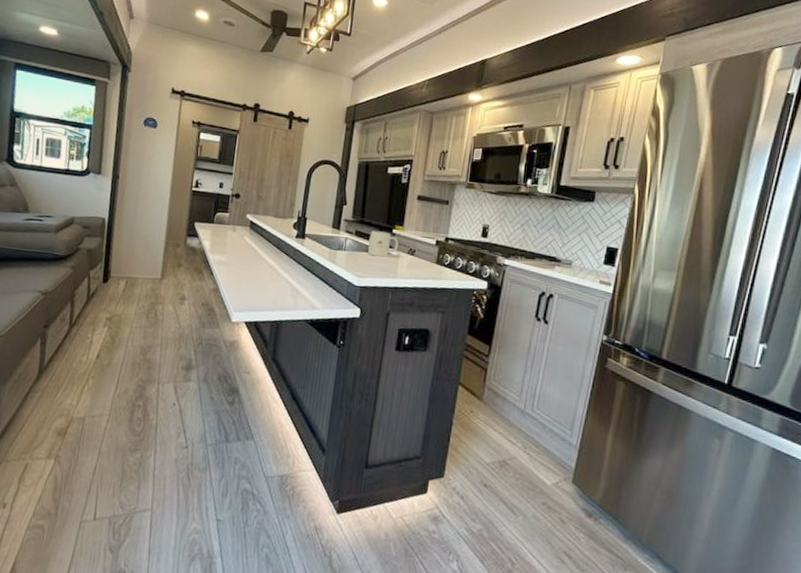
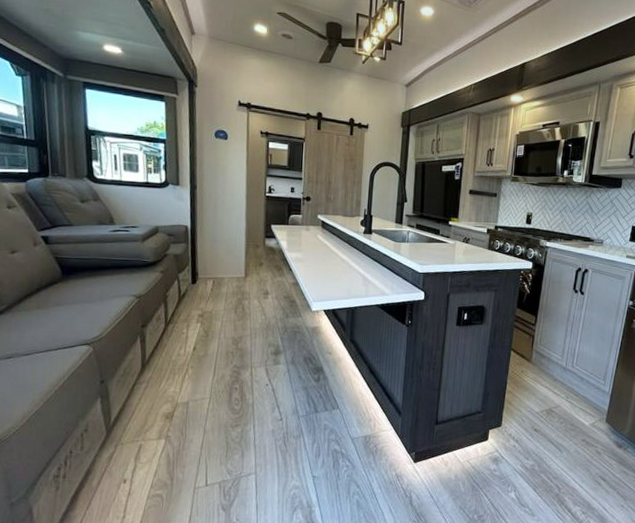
mug: present [367,230,399,257] -> none [427,223,455,246]

